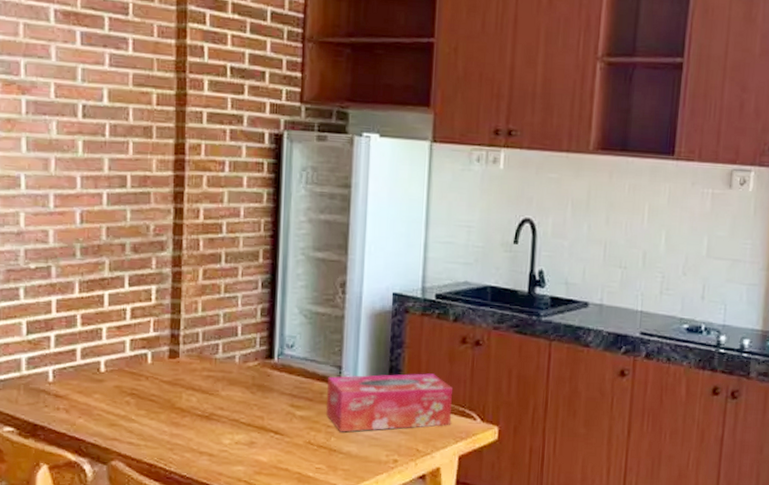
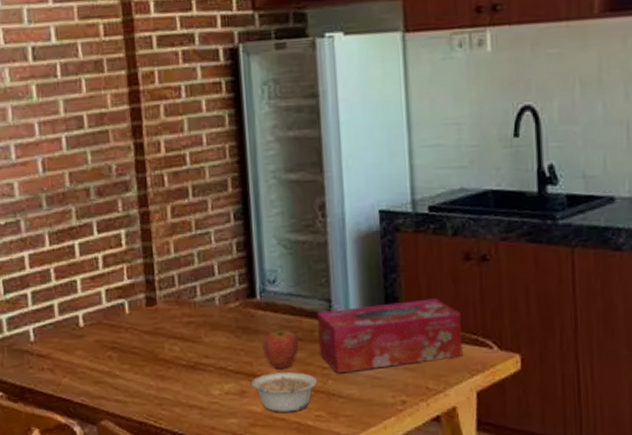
legume: none [260,427,321,463] -> present [251,372,317,412]
fruit: none [275,385,309,425] -> present [262,324,299,370]

